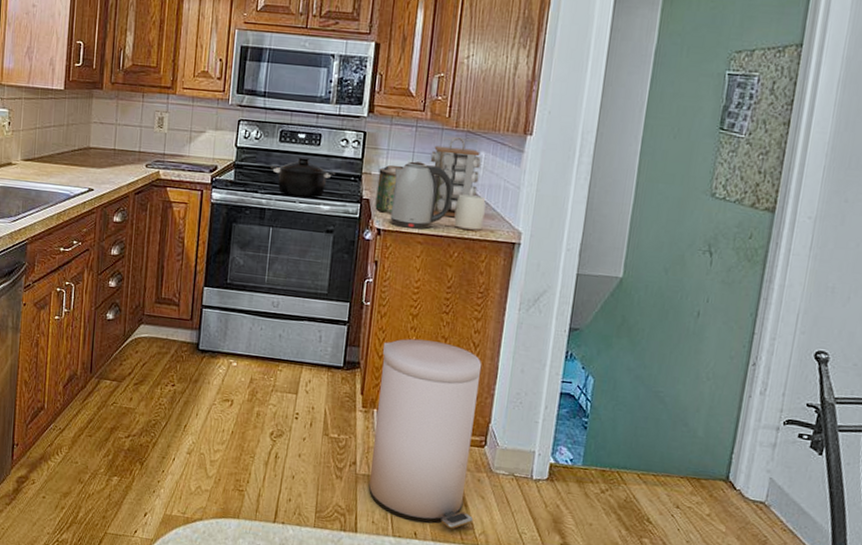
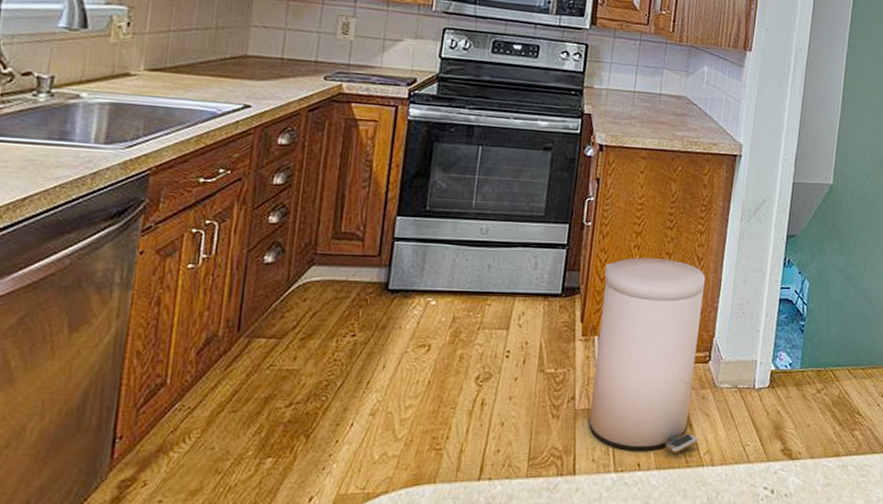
saucepan: present [271,156,336,199] -> none [481,68,556,114]
canister: present [375,164,404,214] -> none [597,78,628,129]
kettle: present [390,161,453,230] -> none [612,75,677,144]
spice rack: present [430,136,481,218] -> none [654,51,704,132]
mug: present [453,194,486,231] -> none [677,107,709,144]

